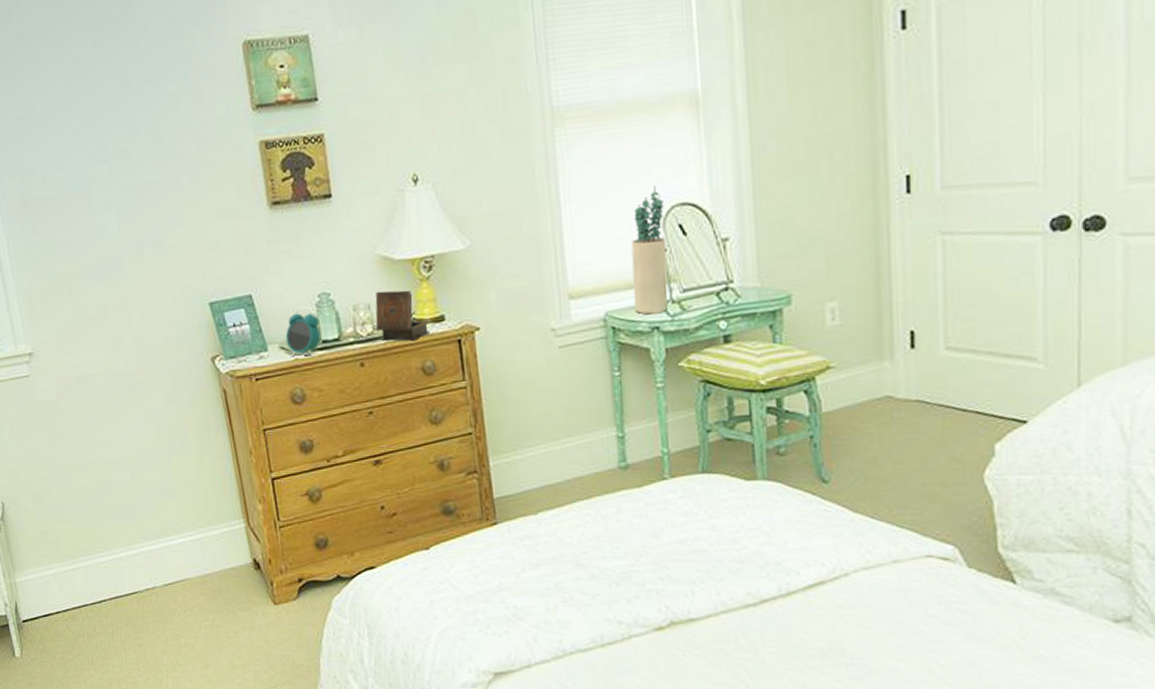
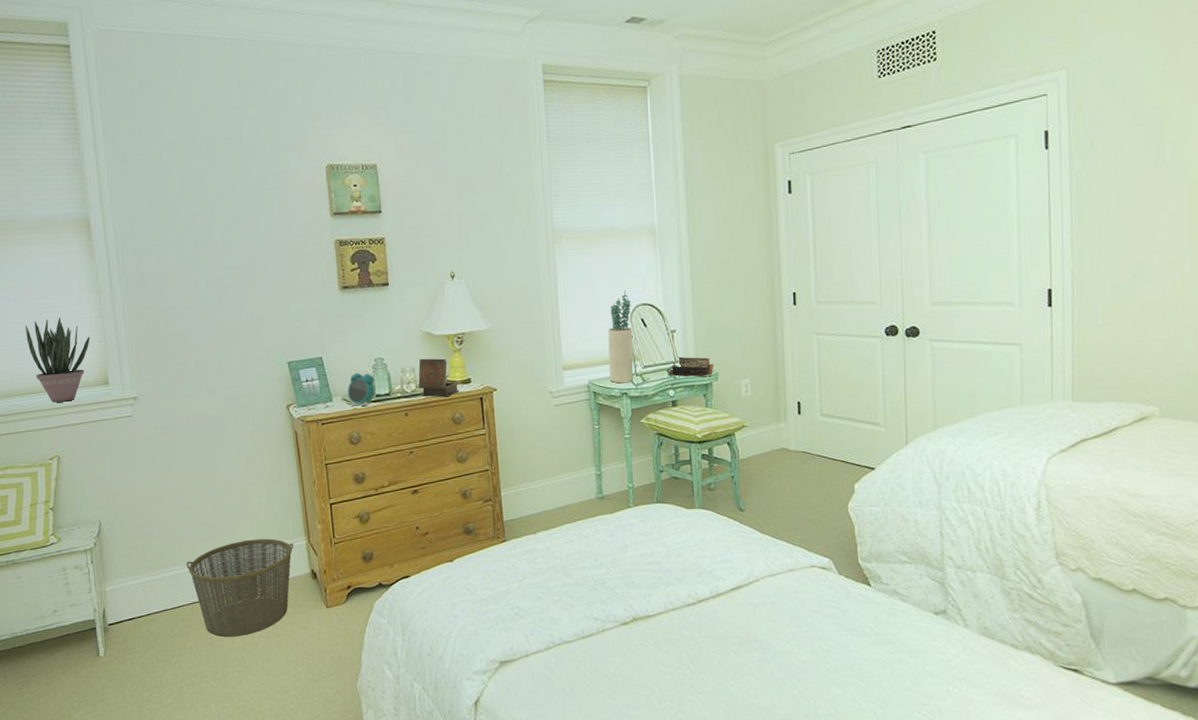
basket: none [104,521,231,638] -> present [186,538,294,637]
decorative box: none [716,273,785,303] -> present [667,357,714,378]

